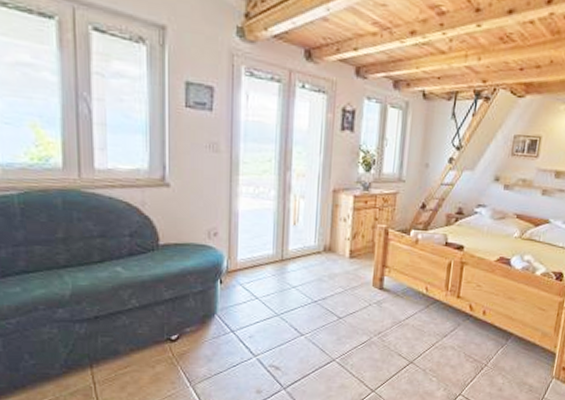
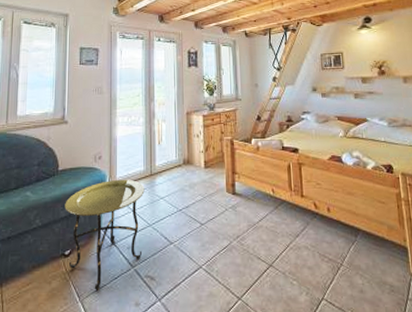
side table: none [169,261,273,378] -> present [65,179,145,292]

